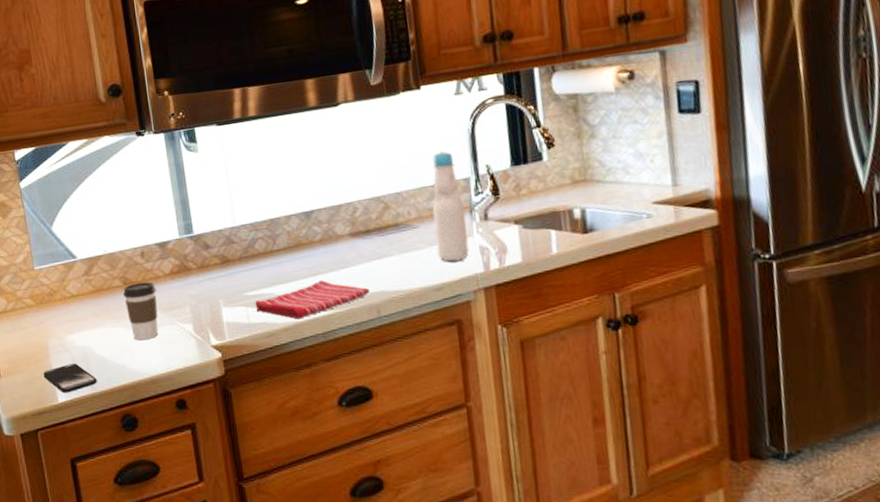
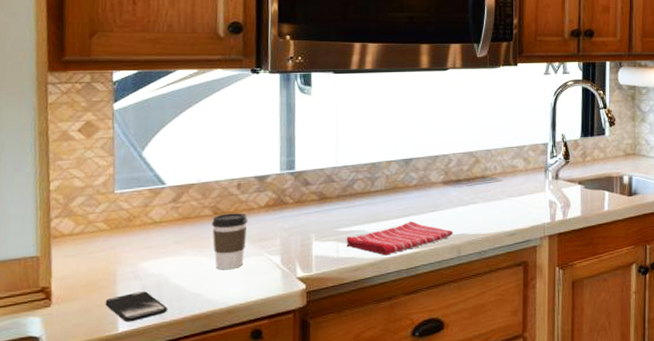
bottle: present [432,151,469,262] -> none [515,119,541,212]

